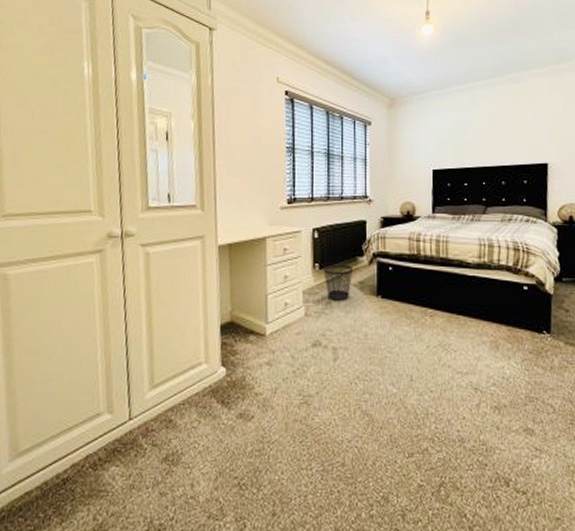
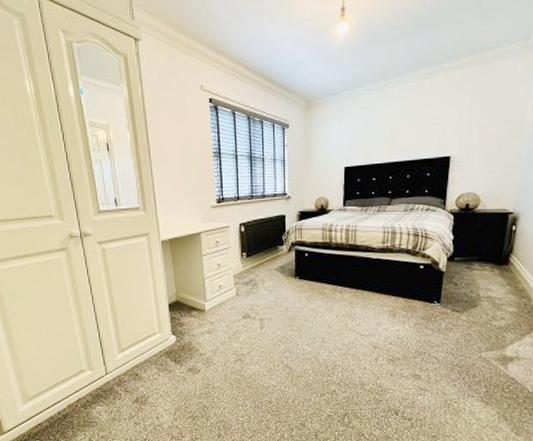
wastebasket: present [323,264,354,301] -> none [250,252,275,283]

